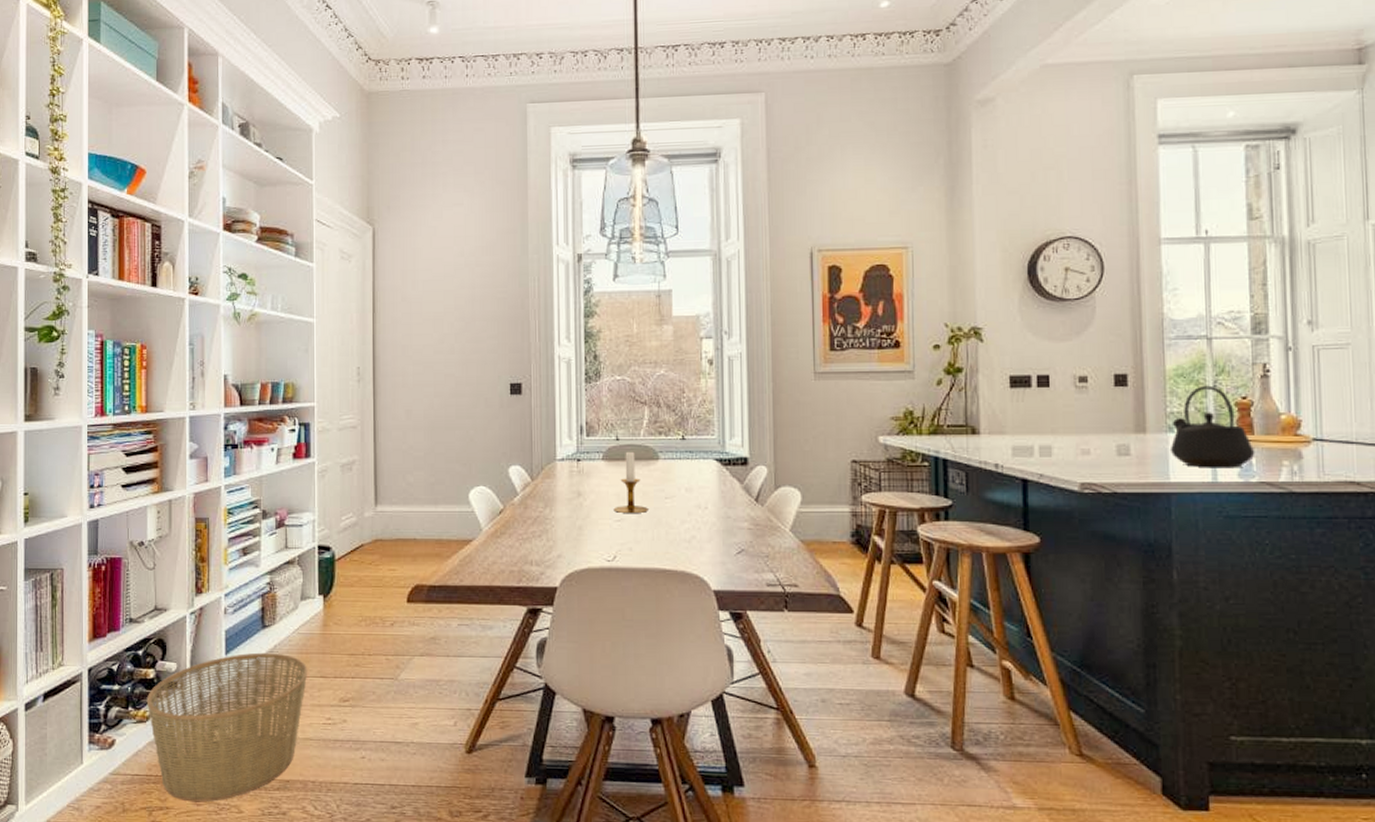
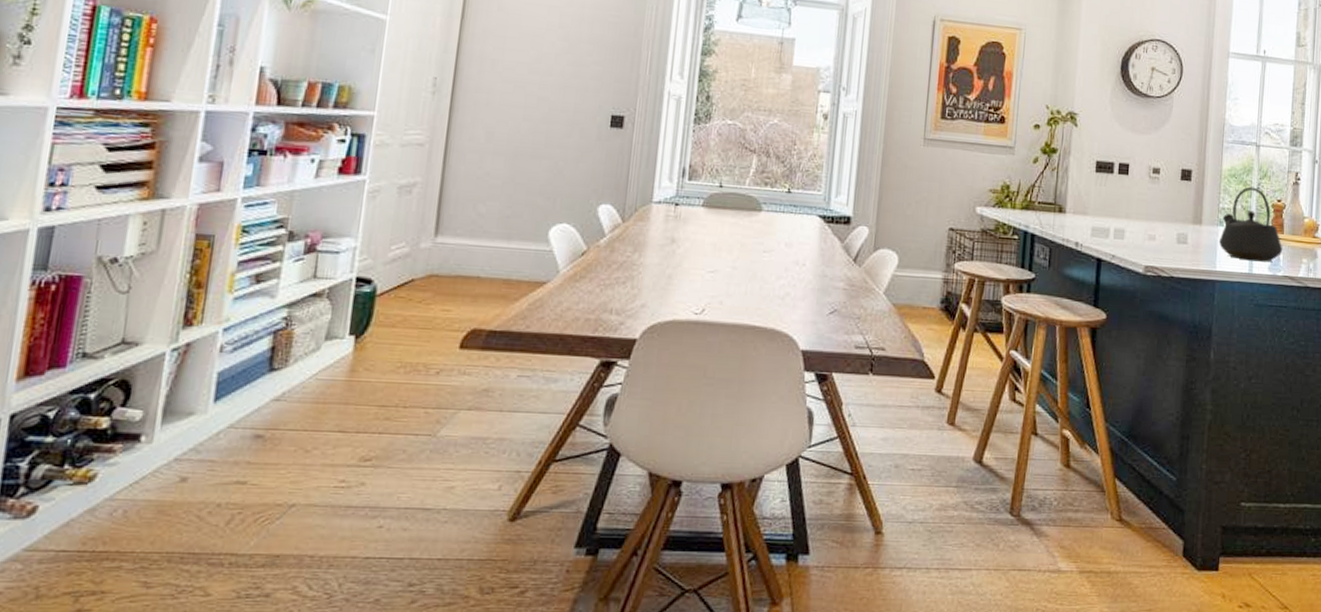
basket: present [146,652,308,802] -> none [91,400,324,584]
candlestick: present [613,451,648,513] -> none [708,200,745,265]

